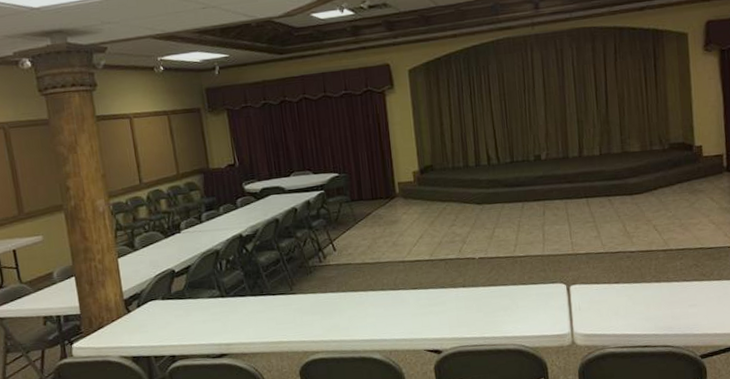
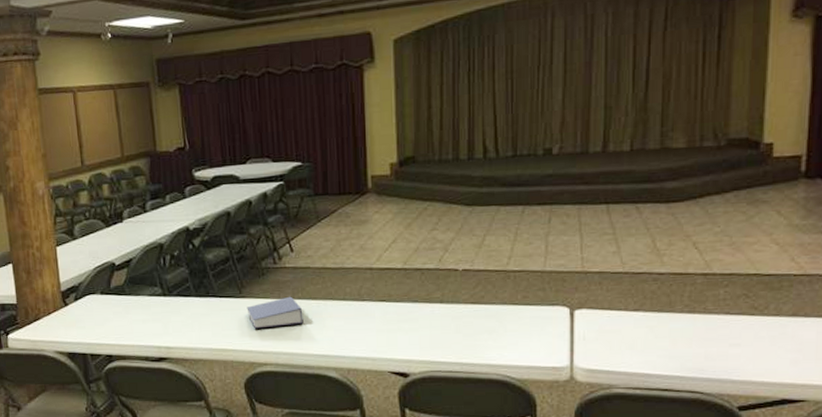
book: none [297,290,349,321] -> present [246,296,304,329]

